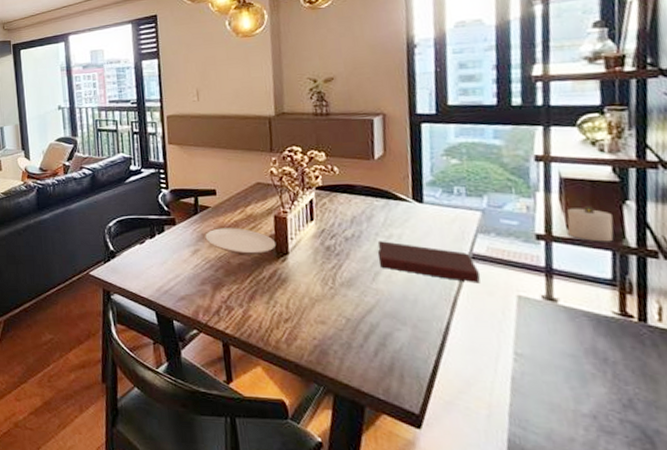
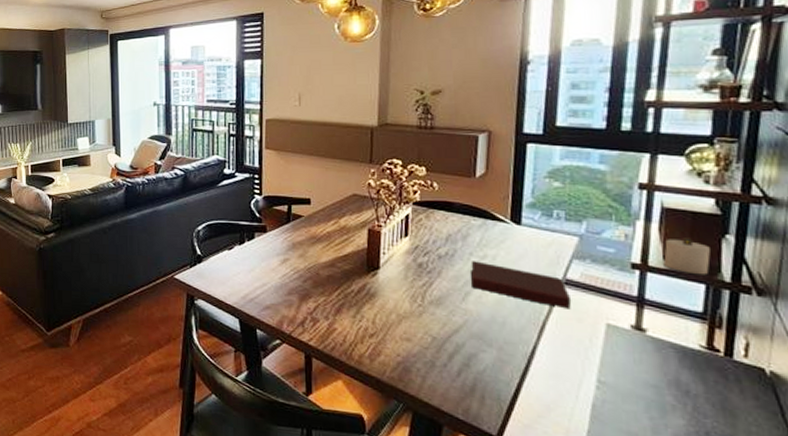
plate: present [205,228,277,255] -> none [295,238,368,268]

